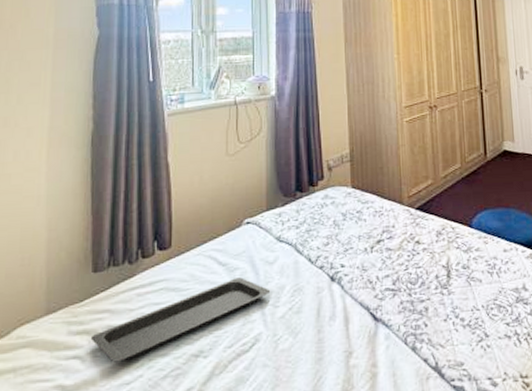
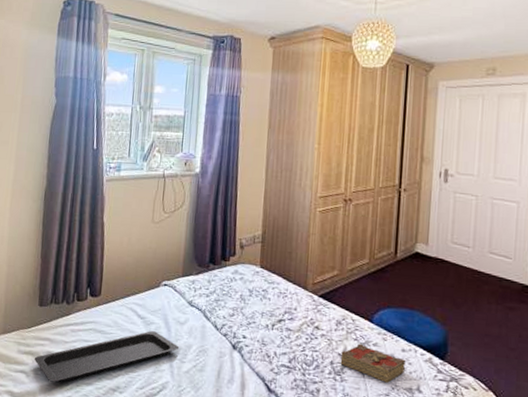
book: none [445,251,509,287] -> present [340,343,405,383]

